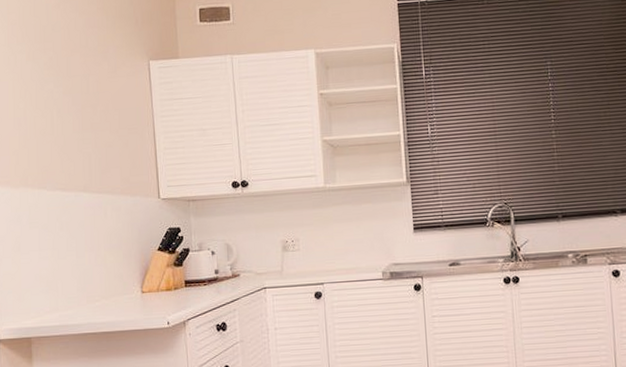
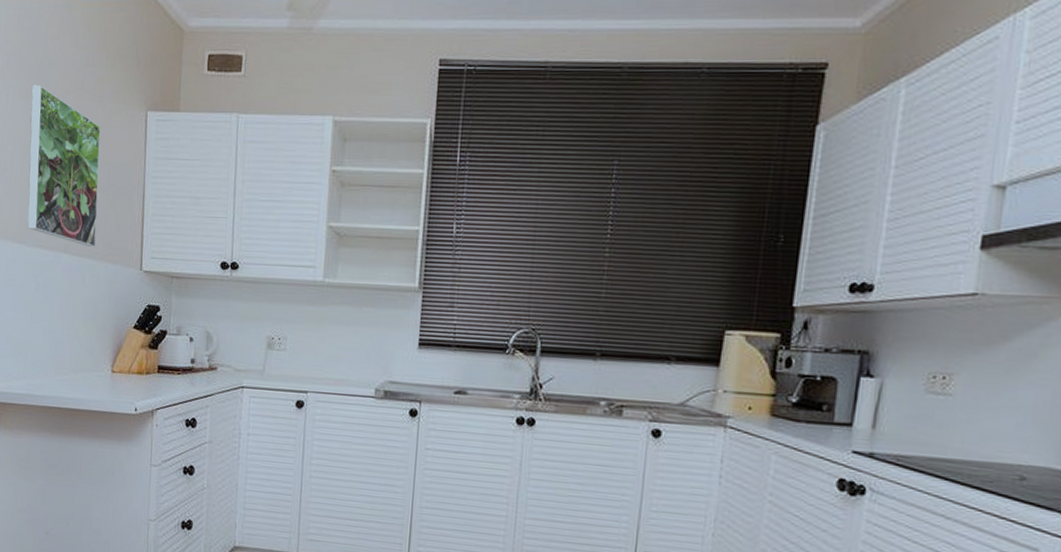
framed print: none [38,47,114,184] -> present [27,84,101,247]

